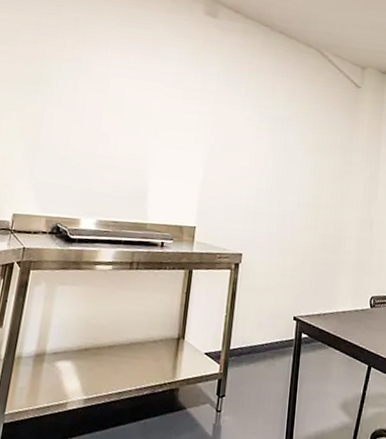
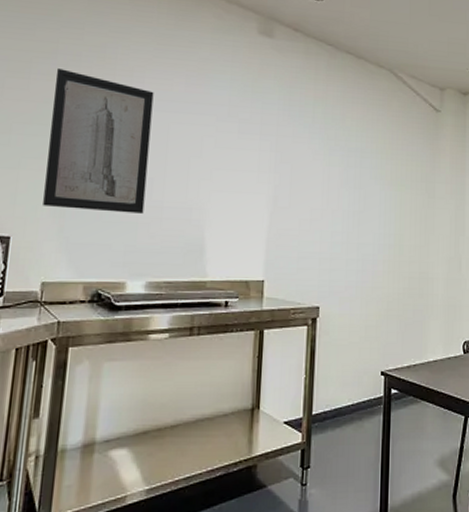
wall art: none [19,38,115,162] -> present [43,68,154,214]

